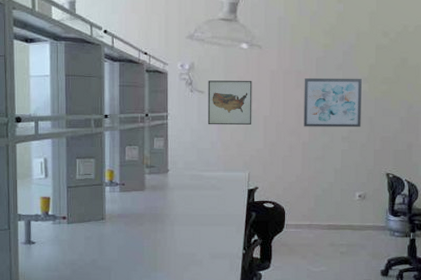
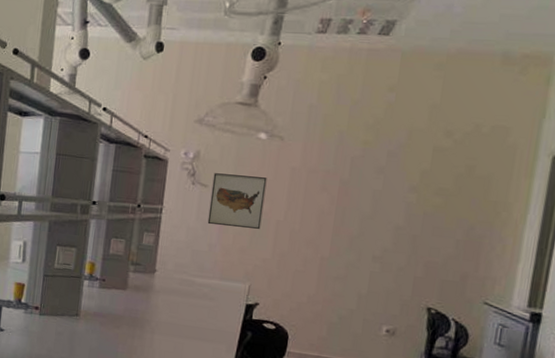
wall art: present [303,77,362,128] -> none [325,180,409,247]

